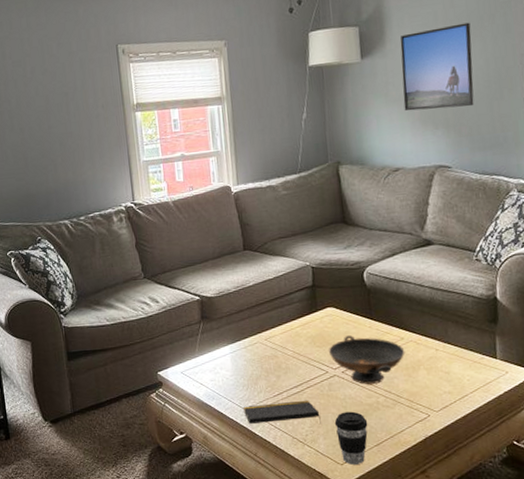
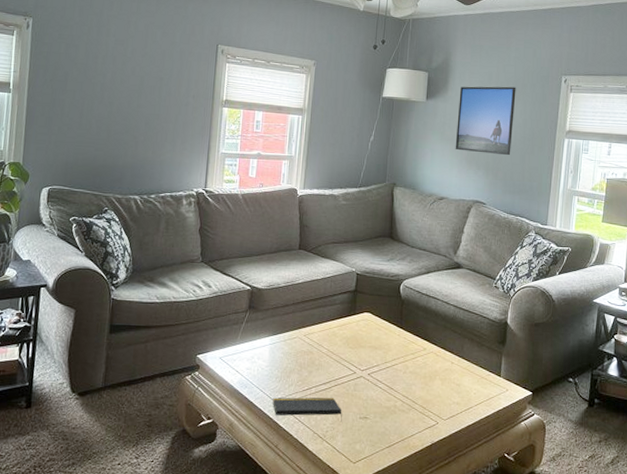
decorative bowl: present [328,335,405,384] -> none [359,341,426,388]
coffee cup: present [334,411,368,465] -> none [354,412,384,464]

